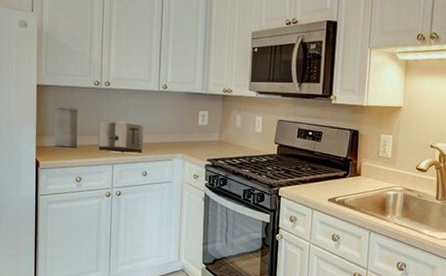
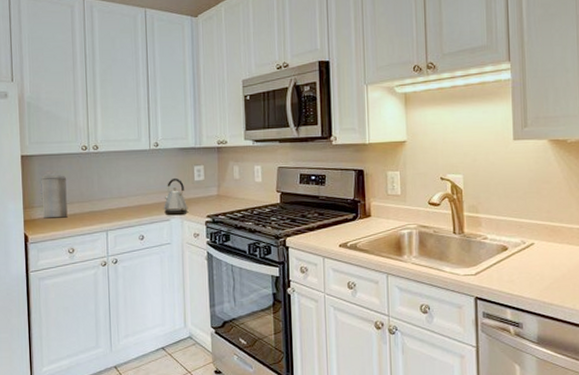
toaster: present [97,121,143,153] -> none [88,185,138,218]
kettle: none [167,120,191,157] -> present [163,177,189,216]

